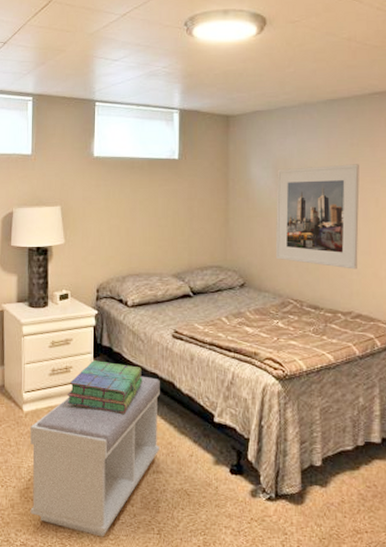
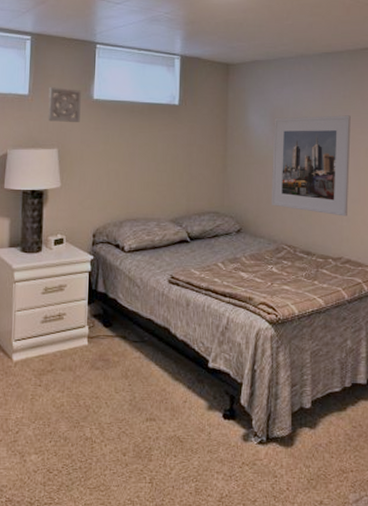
bench: present [30,376,160,537] -> none [17,322,155,489]
wall ornament: none [50,146,82,180] -> present [48,87,81,122]
stack of books: present [66,360,143,413] -> none [59,307,138,360]

